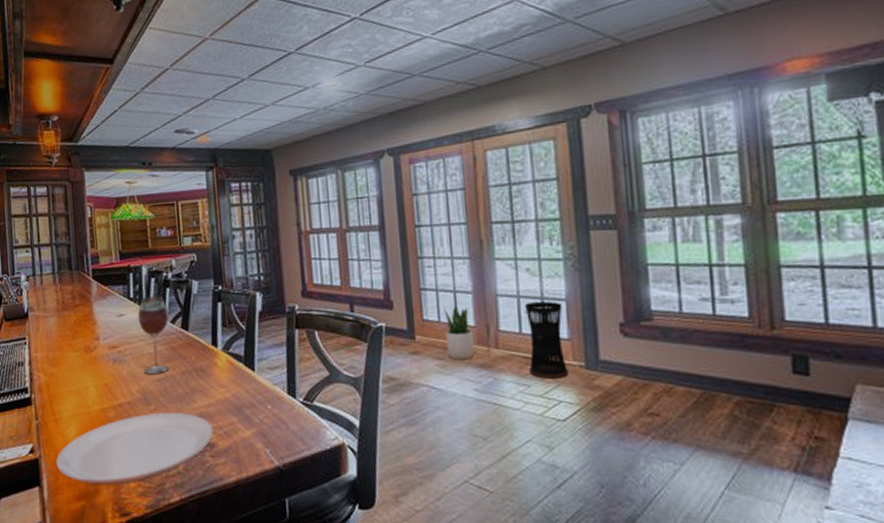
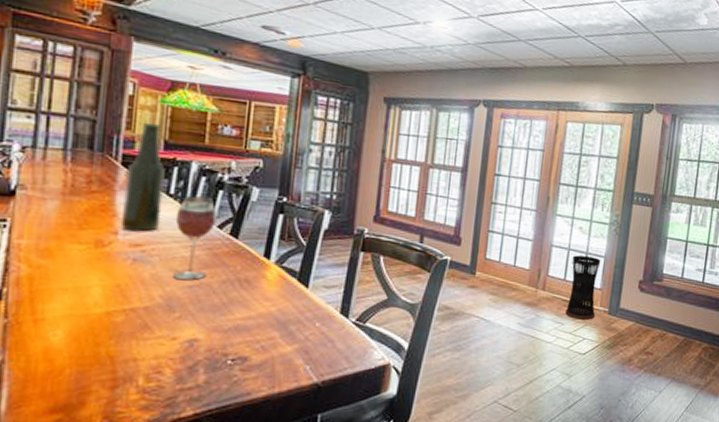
plate: present [56,412,214,485] -> none [26,321,249,397]
beer bottle: none [97,238,128,335] -> present [120,123,165,232]
planter: present [444,306,475,360] -> none [501,250,527,298]

